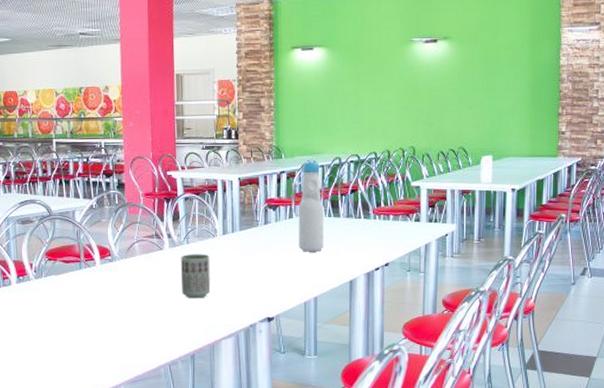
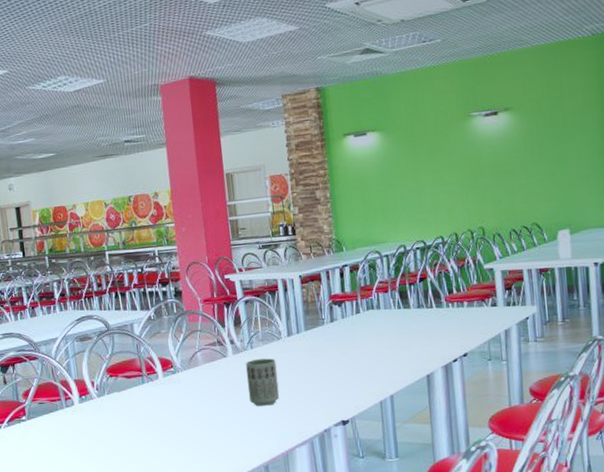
bottle: present [298,159,324,252] -> none [365,249,396,348]

